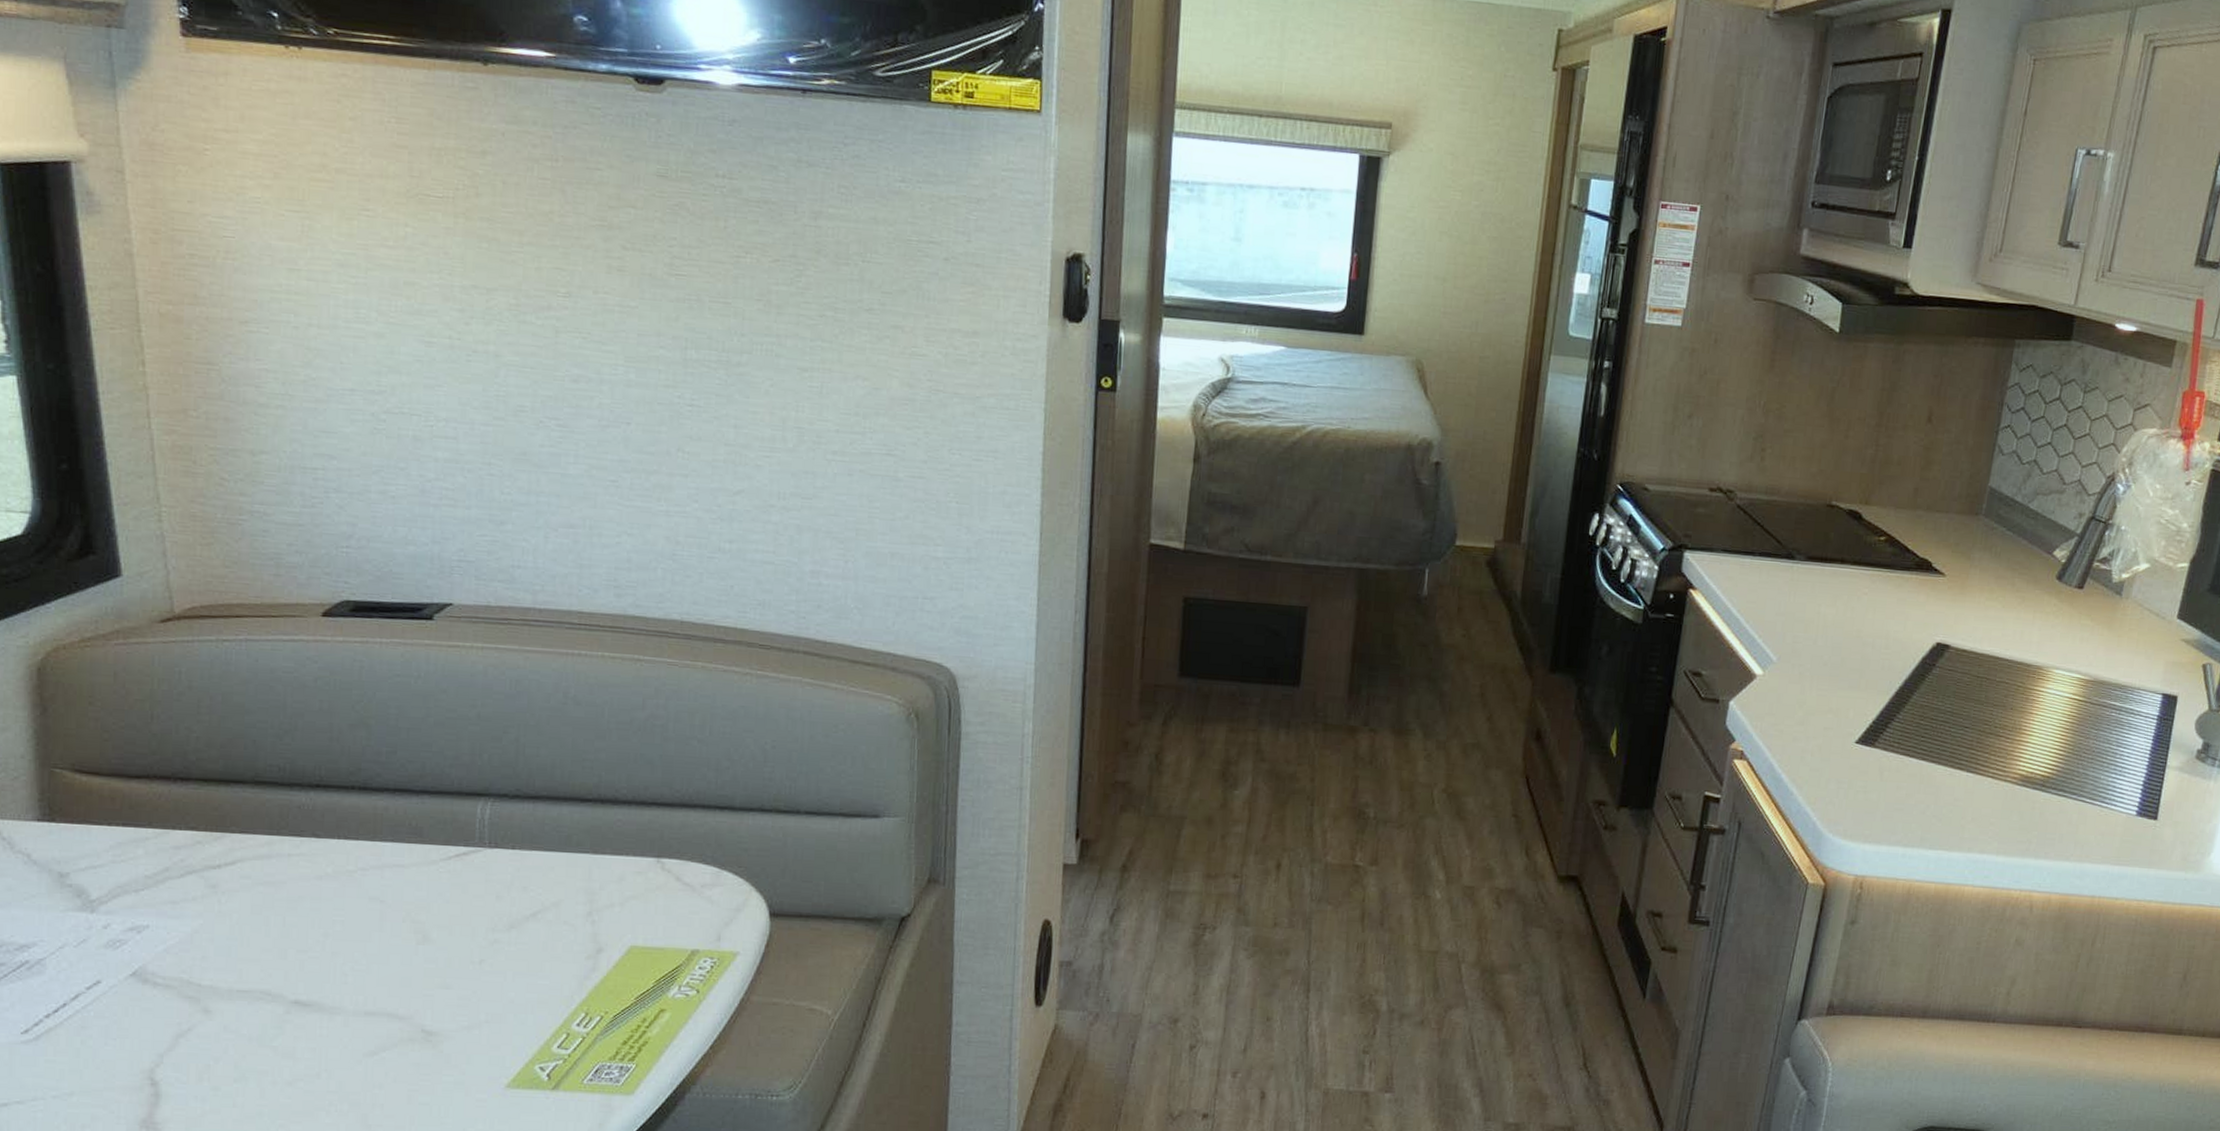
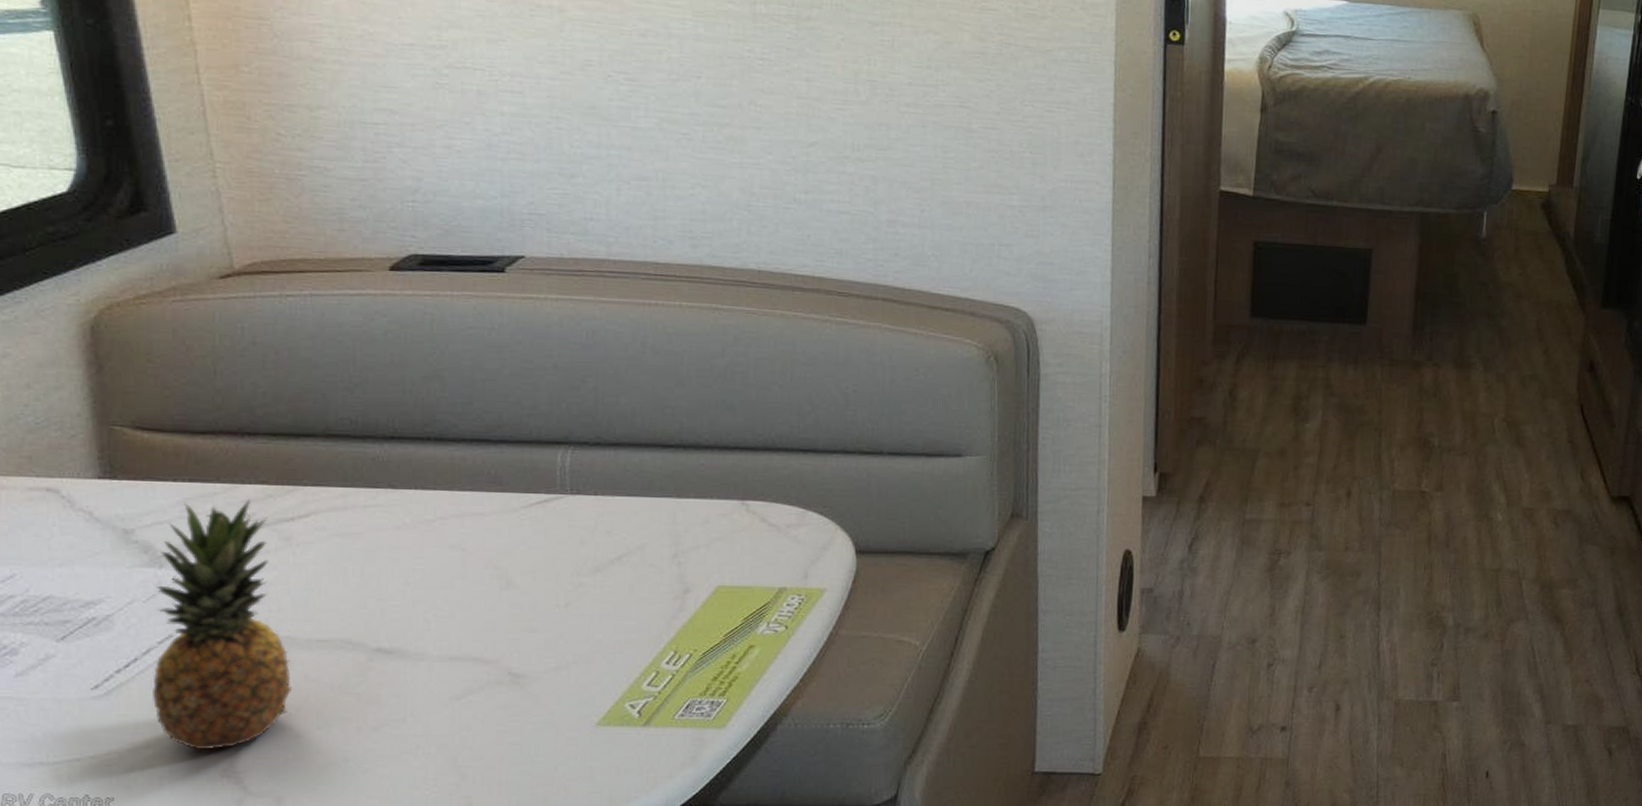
fruit: none [79,844,213,1099] -> present [153,498,293,750]

